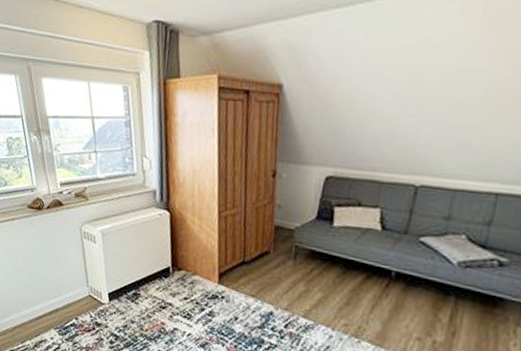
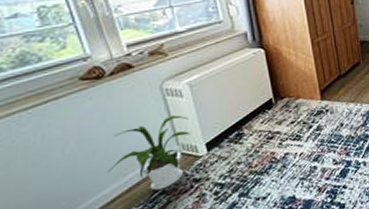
house plant: none [40,258,98,322] -> present [109,115,190,191]

